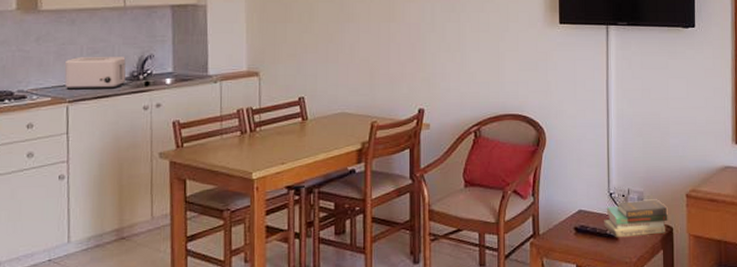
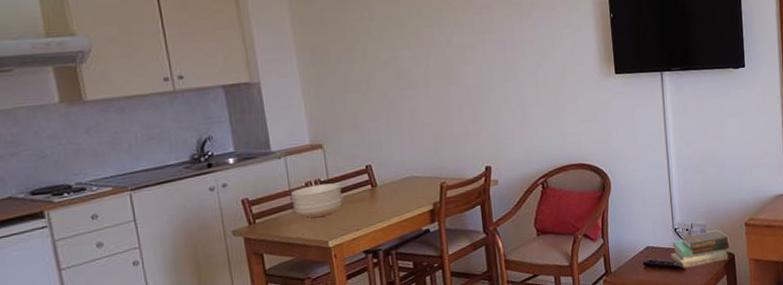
toaster: present [64,57,126,91] -> none [120,141,188,179]
bowl: none [221,112,273,147] -> present [290,183,343,218]

